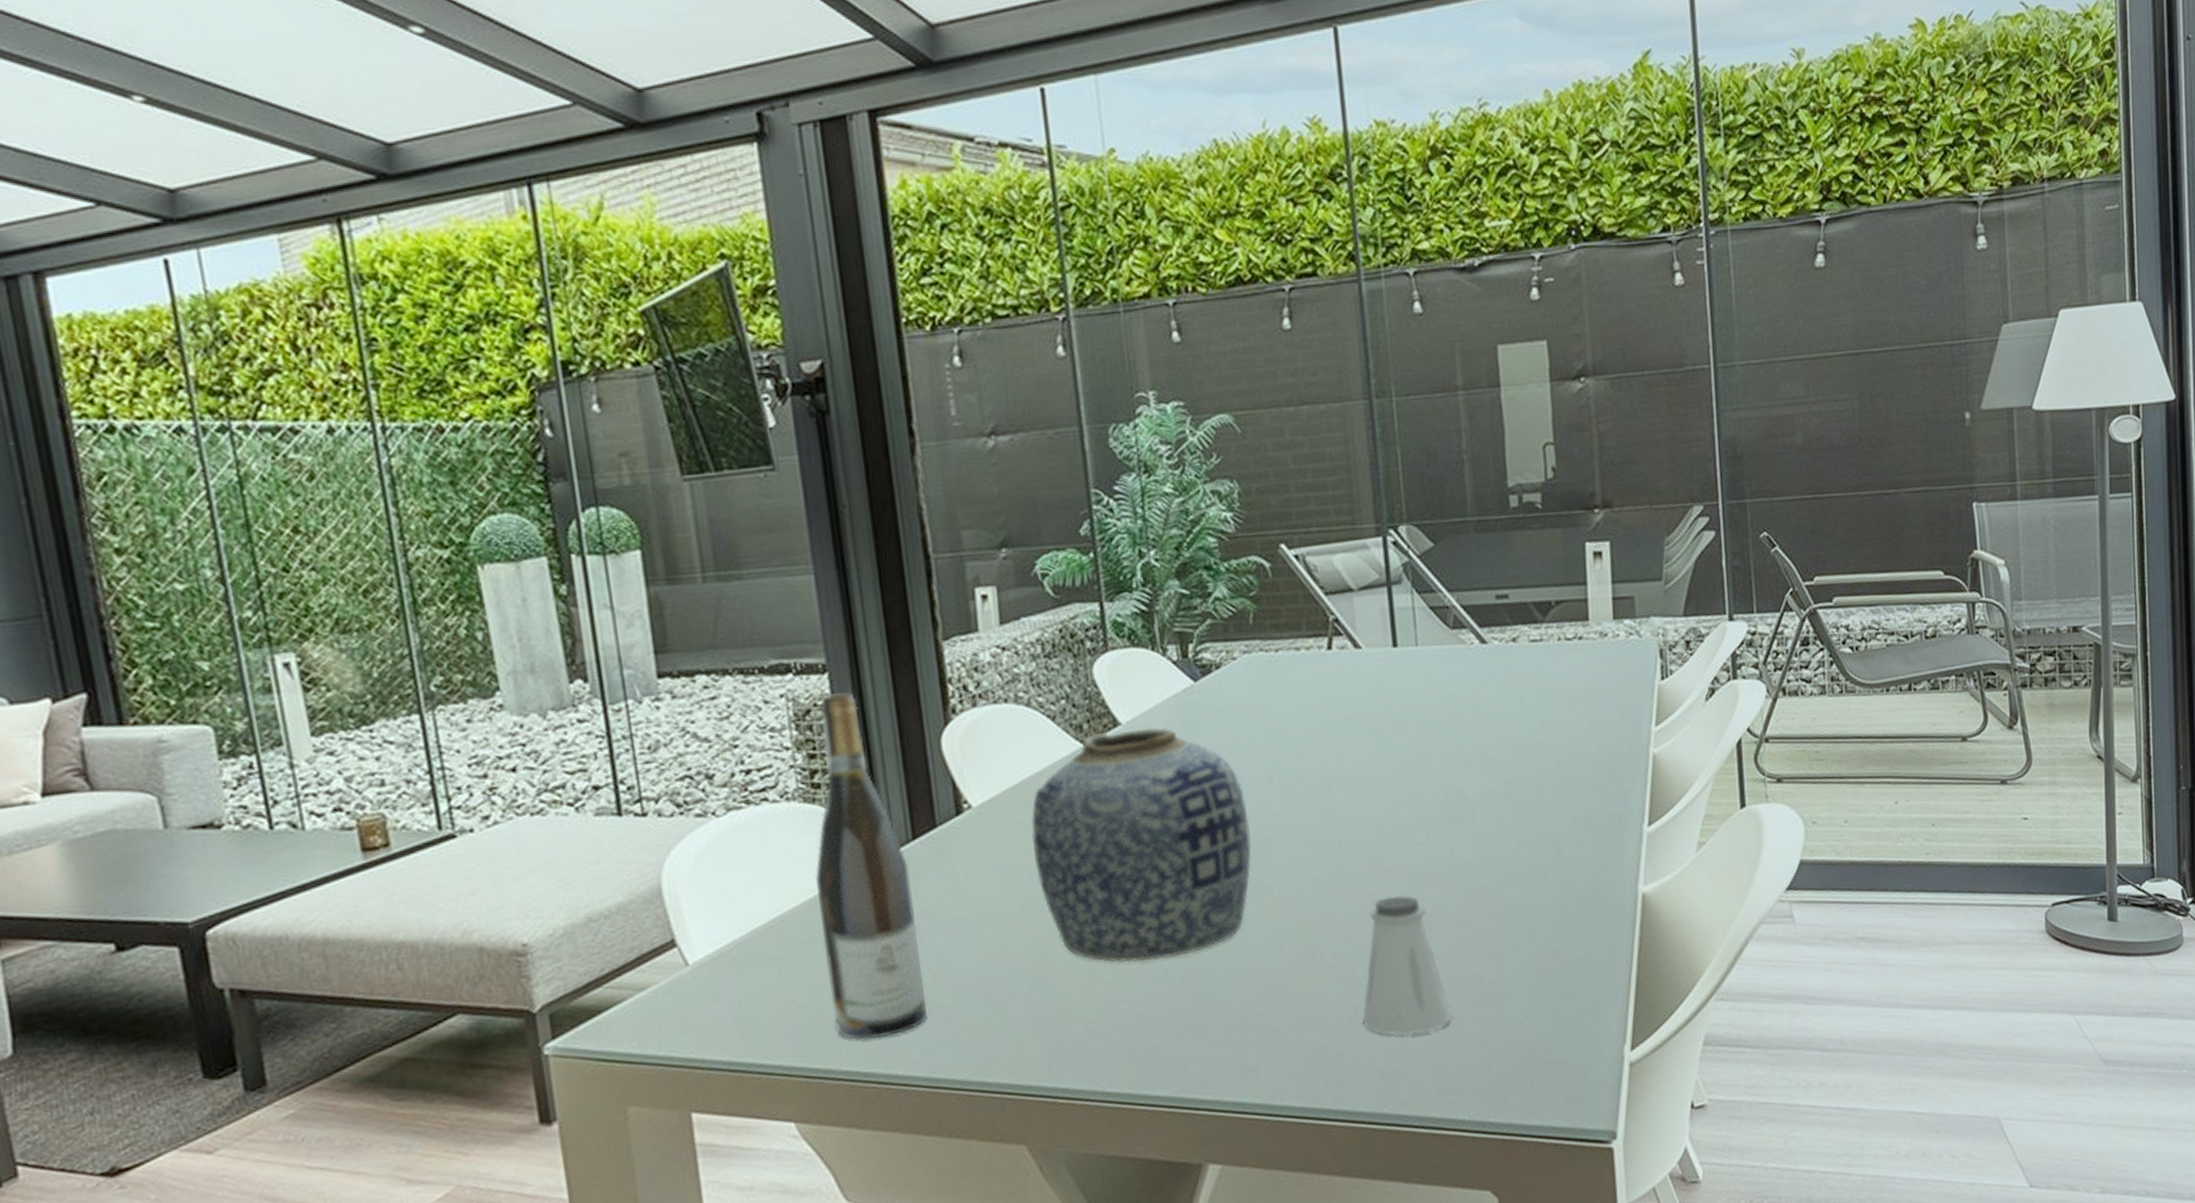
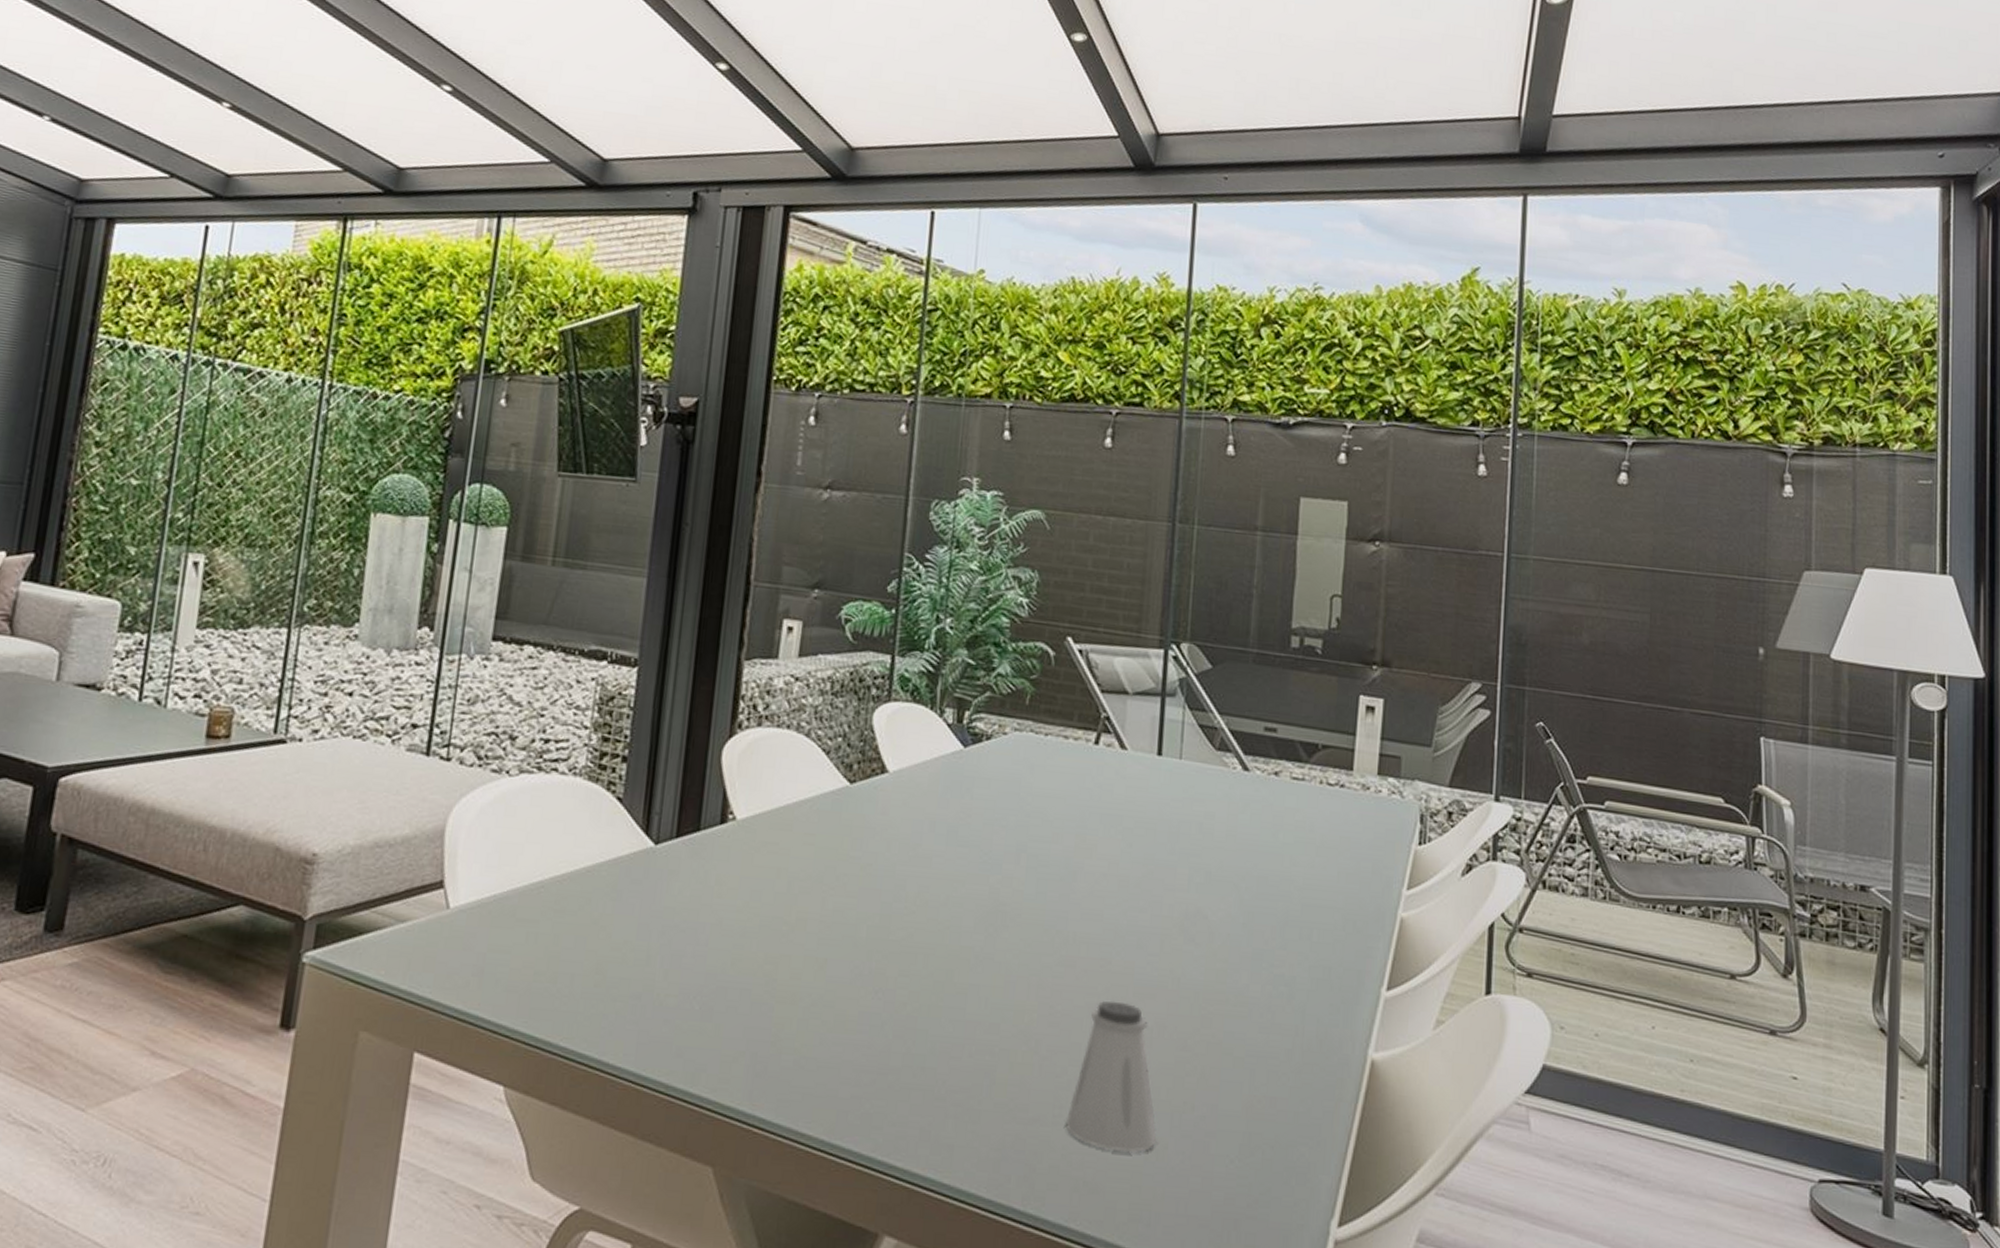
wine bottle: present [816,692,927,1040] -> none [564,686,666,1023]
vase: present [1031,727,1252,963] -> none [781,774,990,1011]

